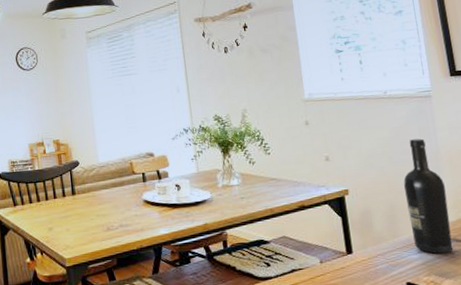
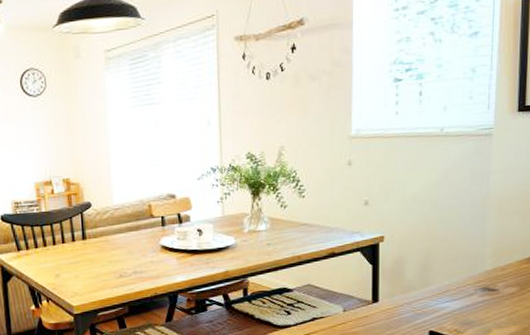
wine bottle: present [403,138,453,254] -> none [443,182,488,303]

